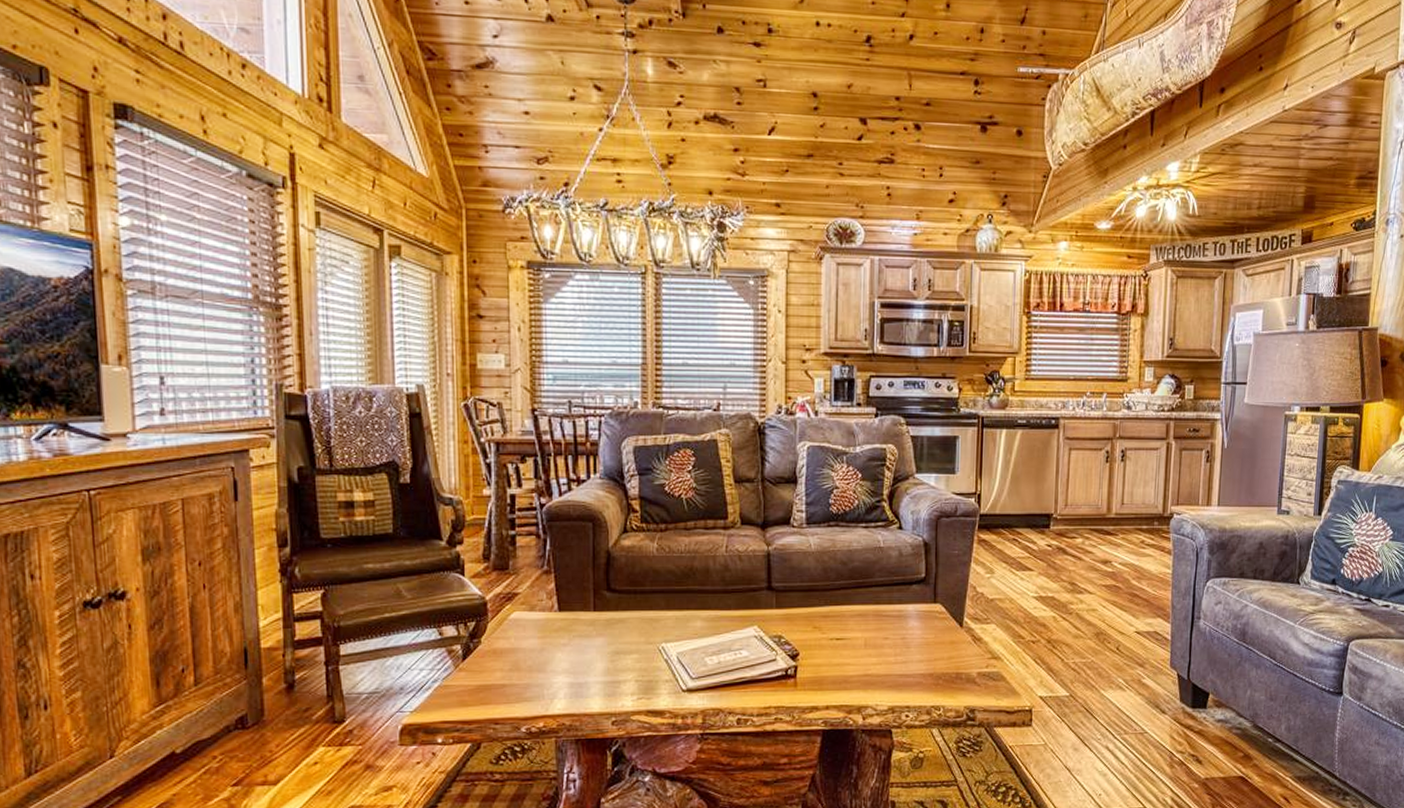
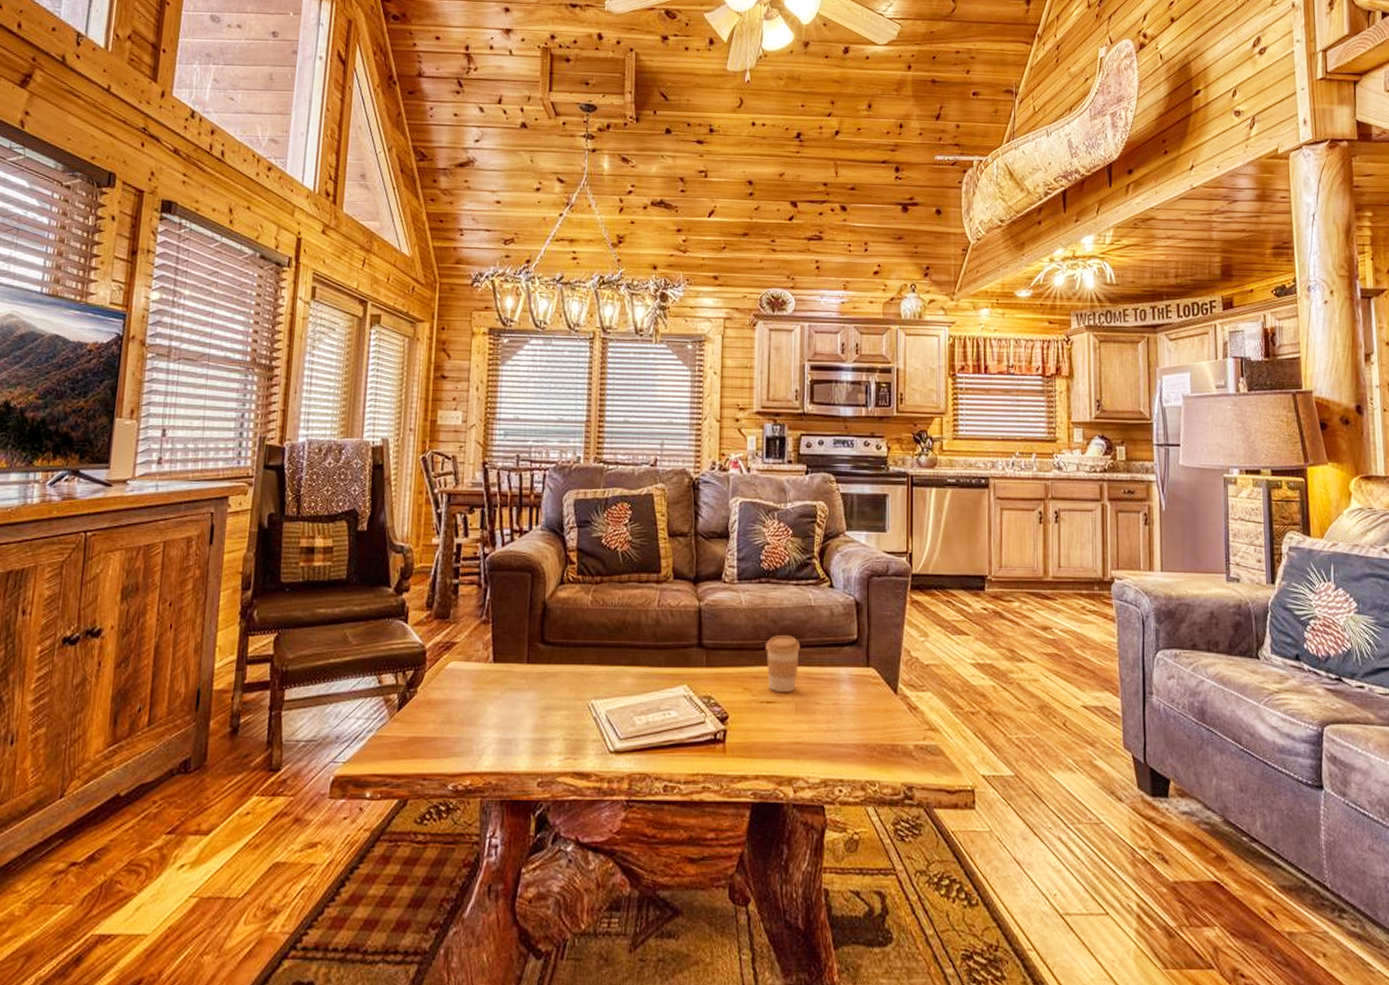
coffee cup: none [835,576,870,630] -> present [766,635,801,693]

